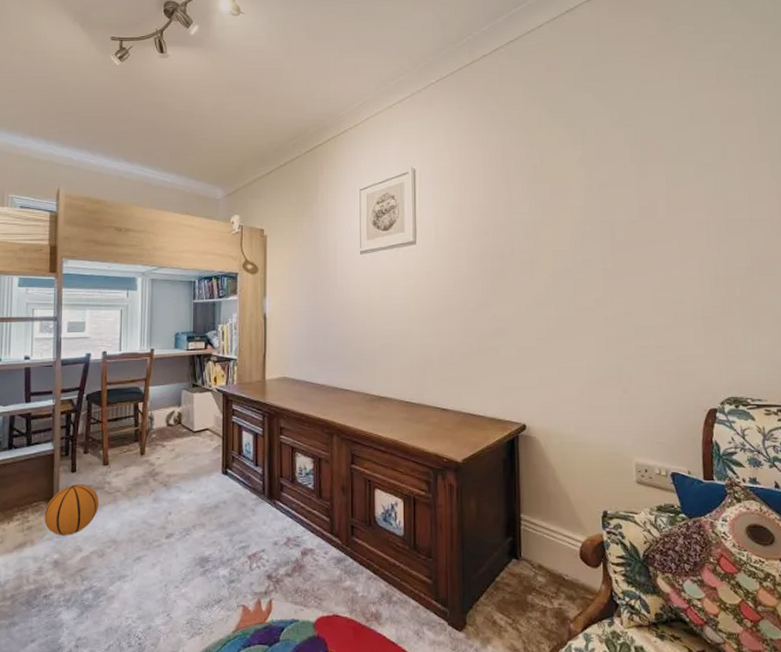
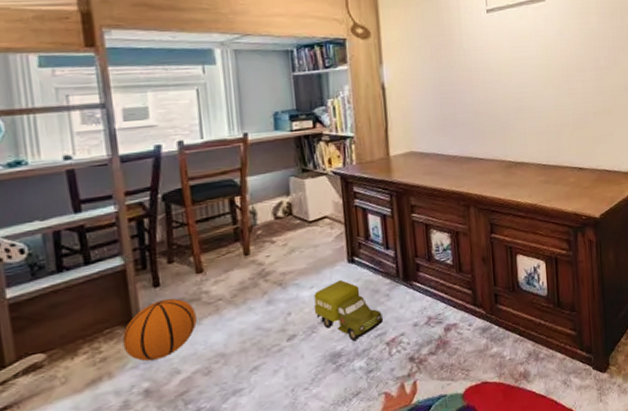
toy truck: none [190,488,247,550] -> present [313,279,383,342]

